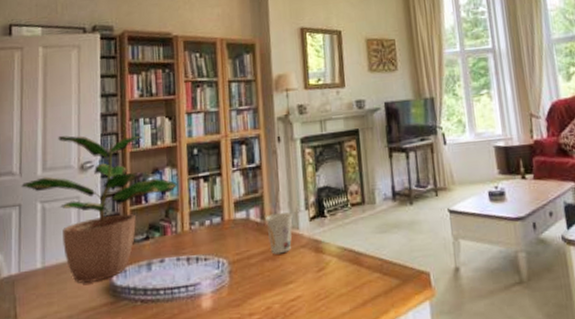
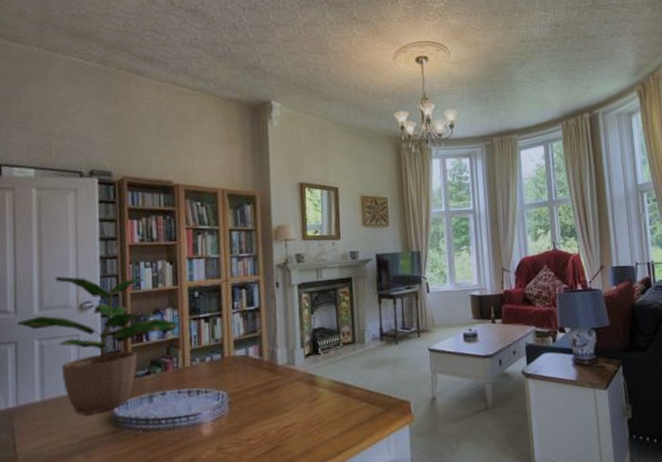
cup: present [266,212,293,255] -> none [264,350,289,387]

